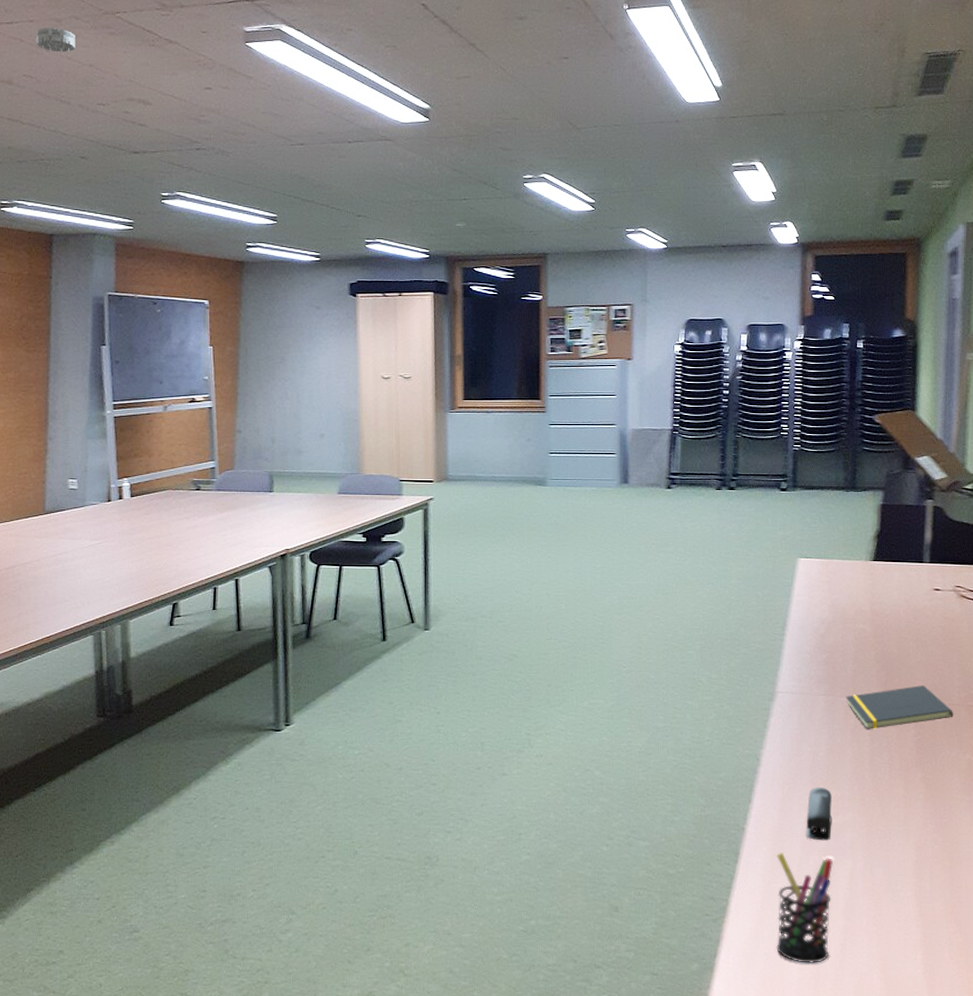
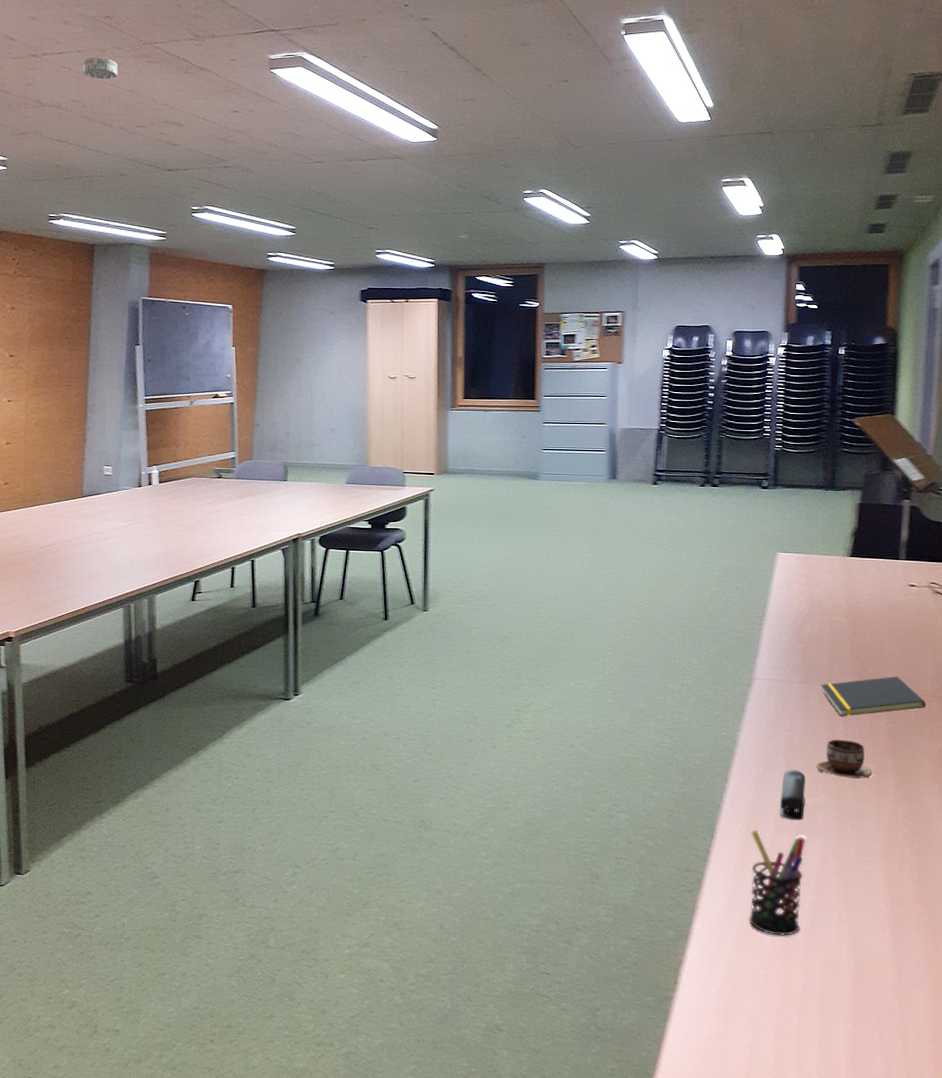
cup: none [842,753,901,794] -> present [815,739,873,779]

